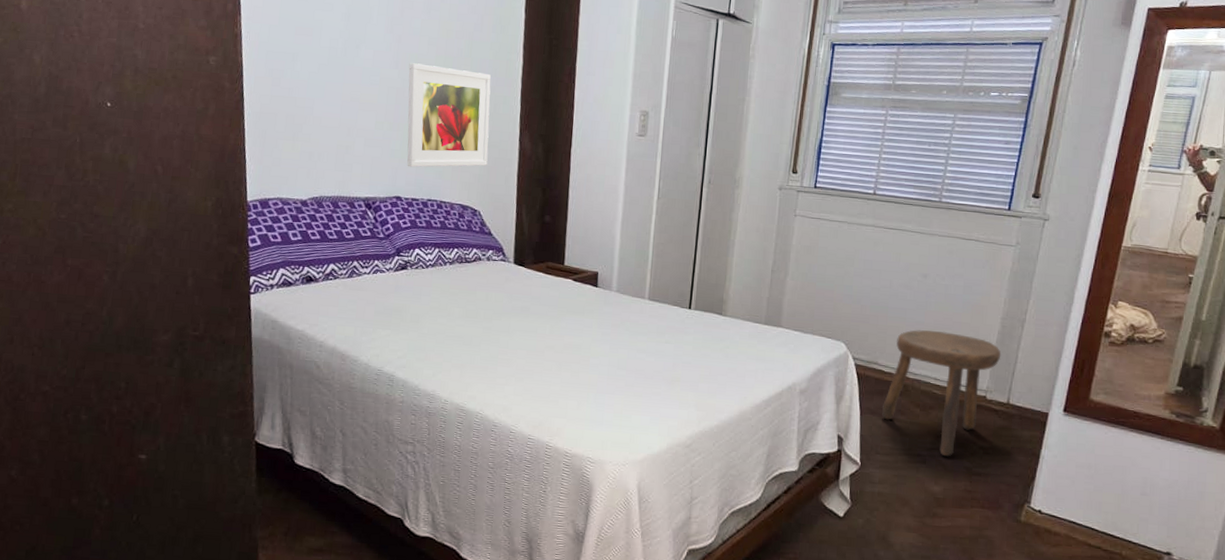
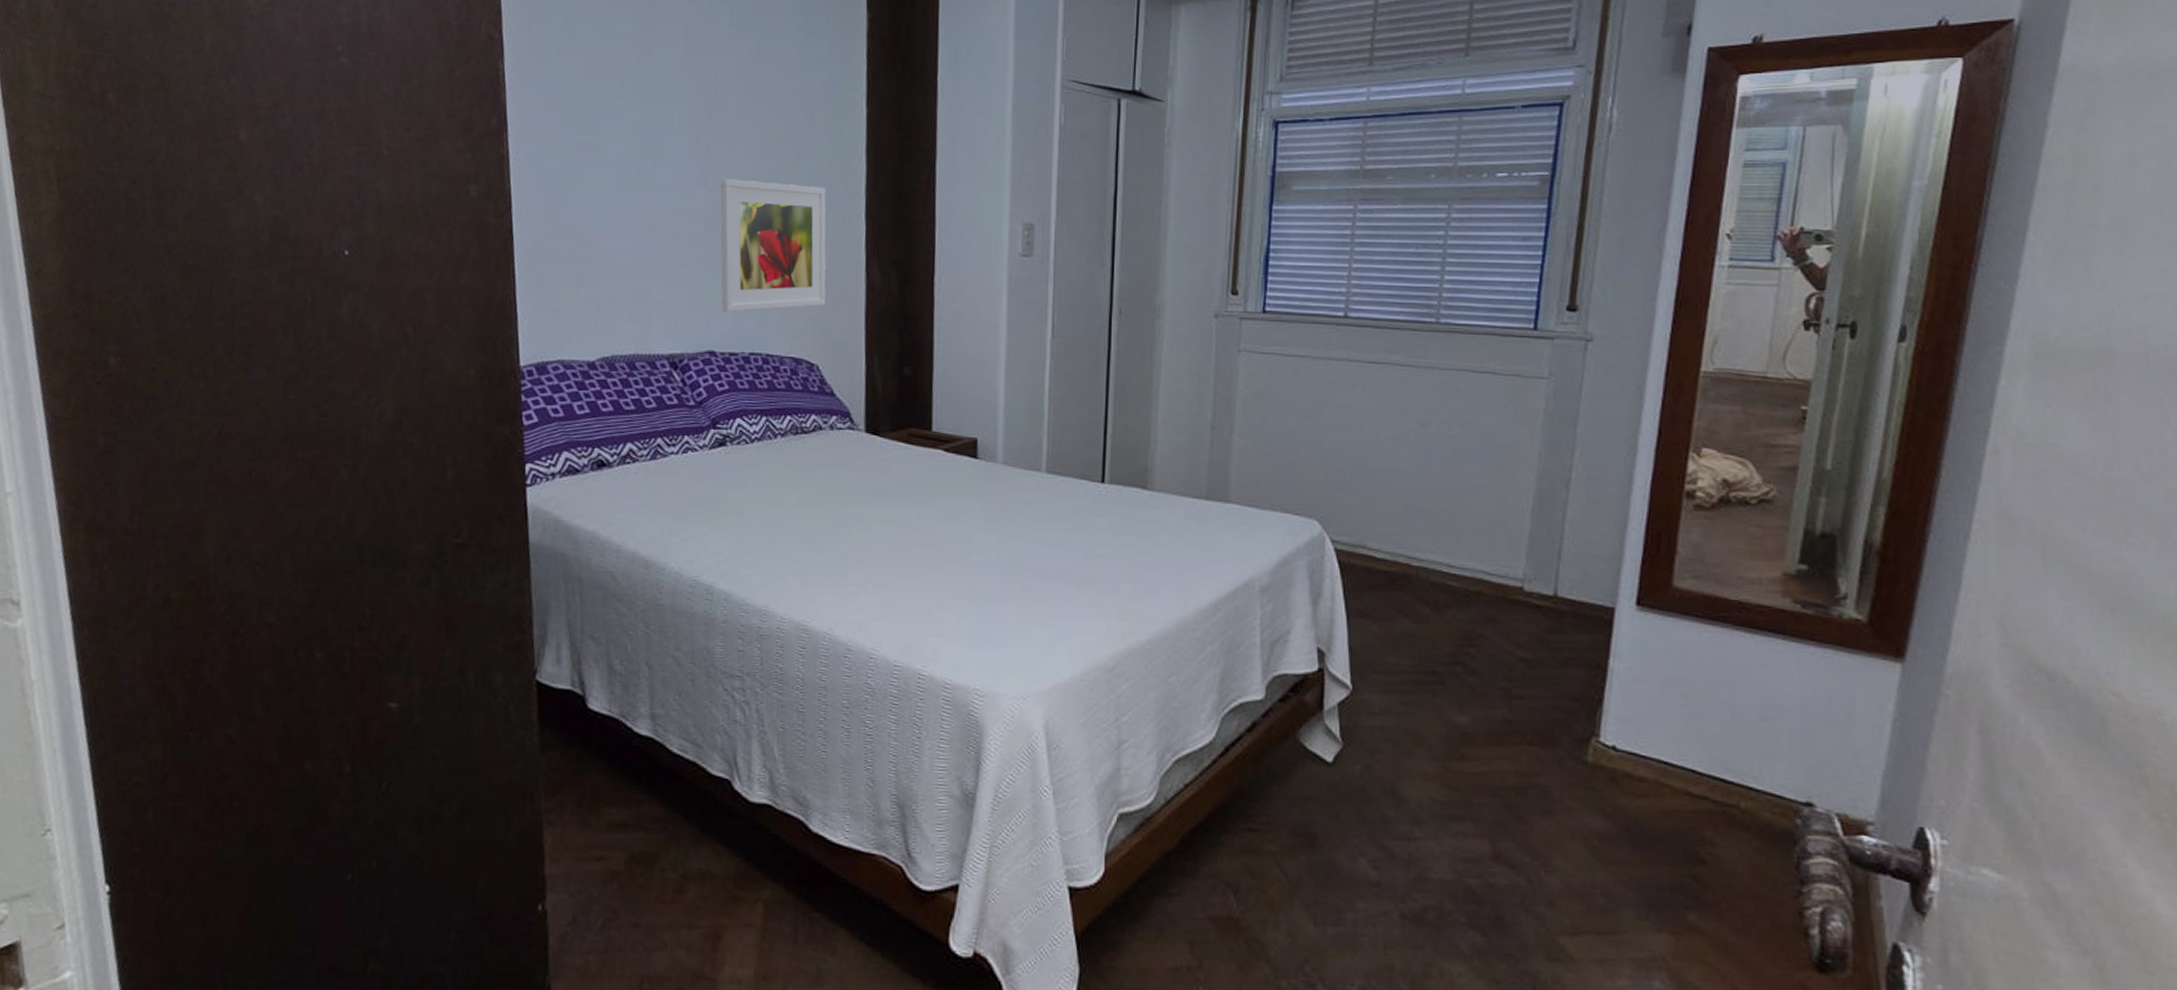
stool: present [882,330,1001,457] -> none [1377,499,1540,674]

